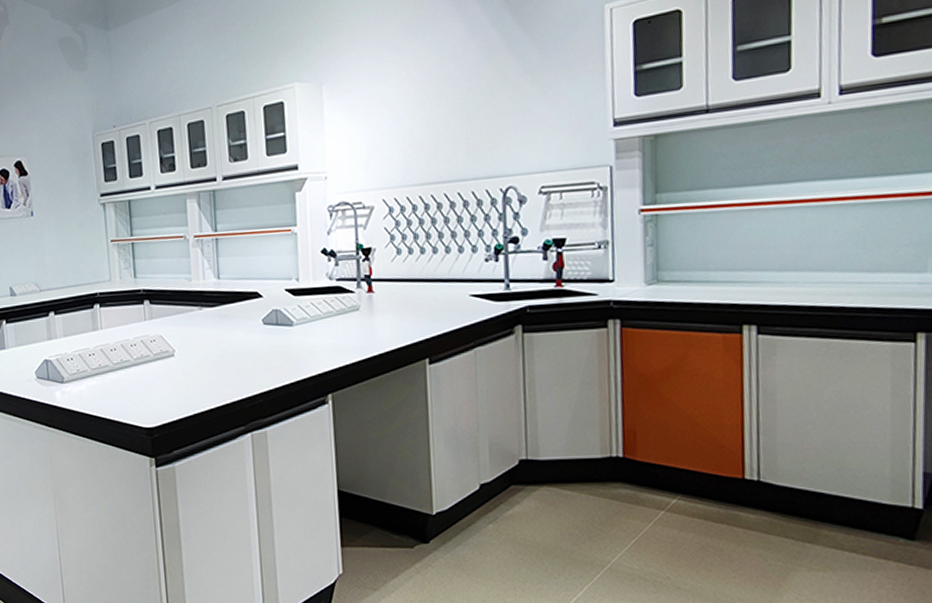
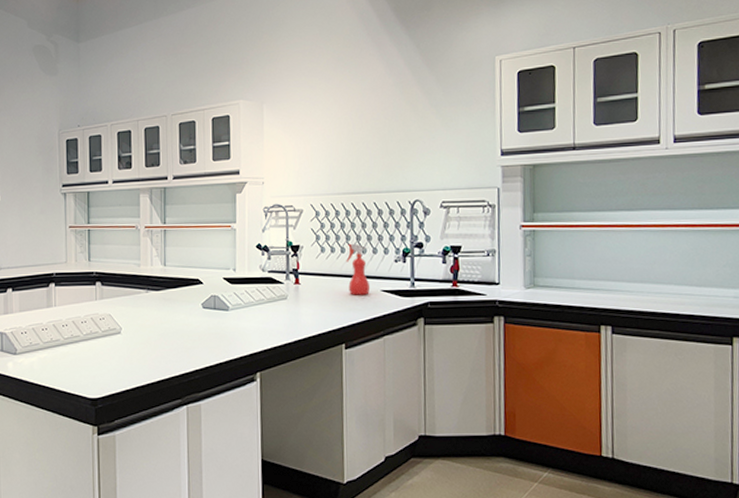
spray bottle: none [427,242,457,302] -> present [346,243,371,295]

